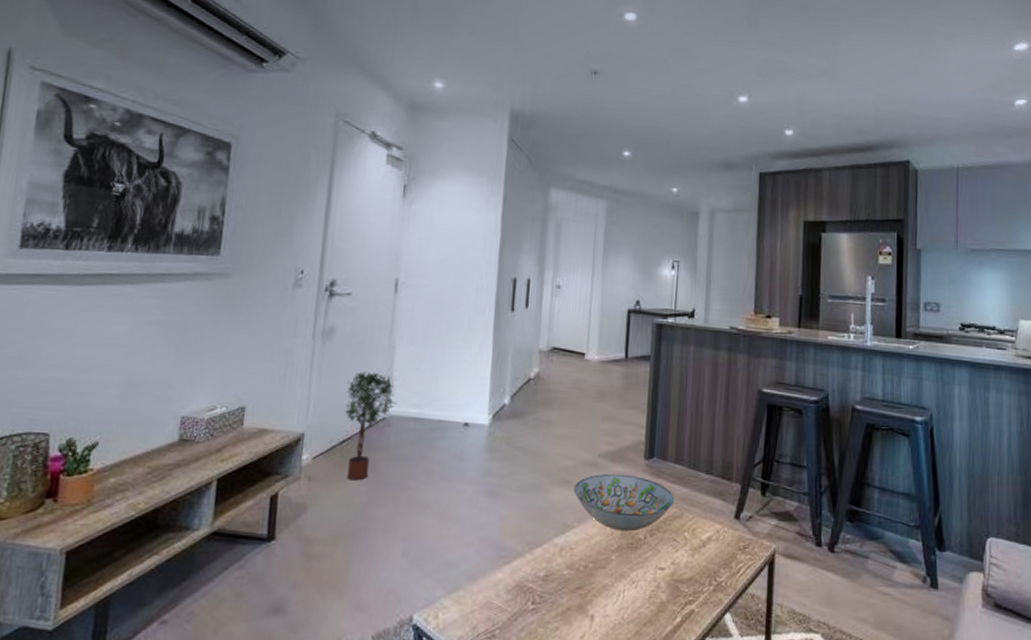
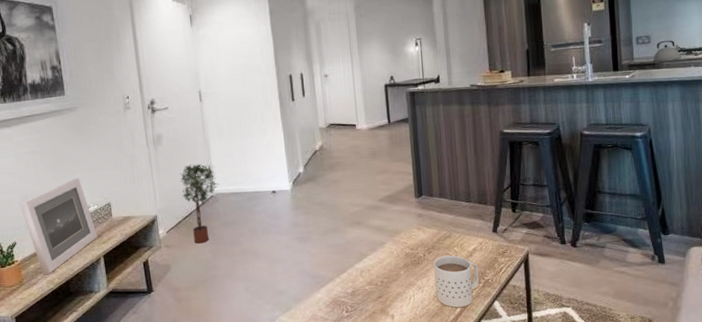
picture frame: none [117,365,217,496] -> present [19,177,98,275]
decorative bowl: present [574,473,675,532] -> none [364,211,444,253]
mug: none [653,542,711,617] -> present [433,255,479,308]
kettle: none [942,311,974,337] -> present [654,40,682,63]

